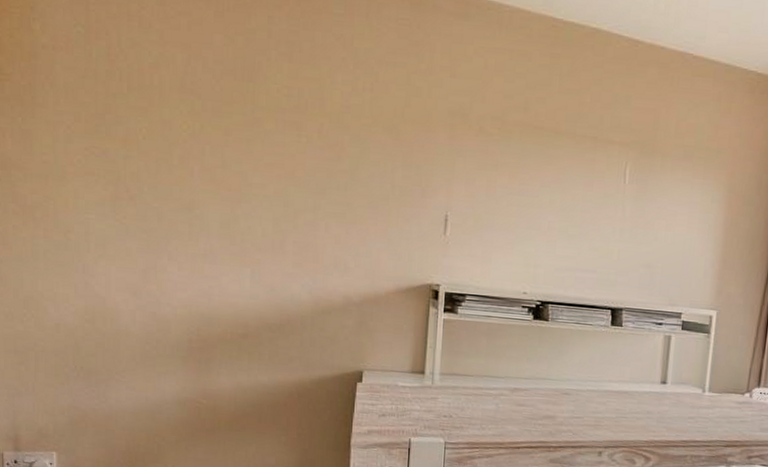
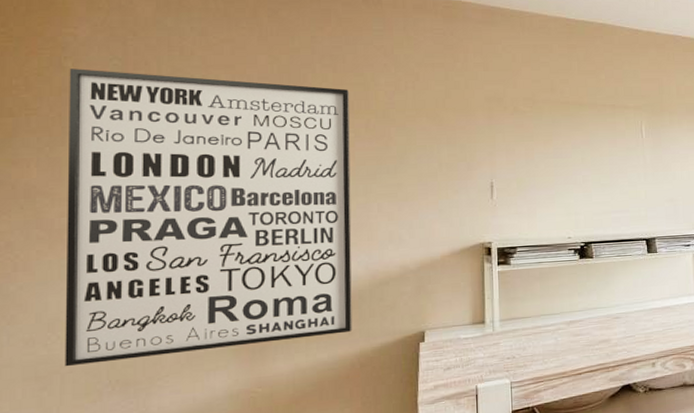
wall art: none [37,32,305,359] -> present [65,69,352,367]

